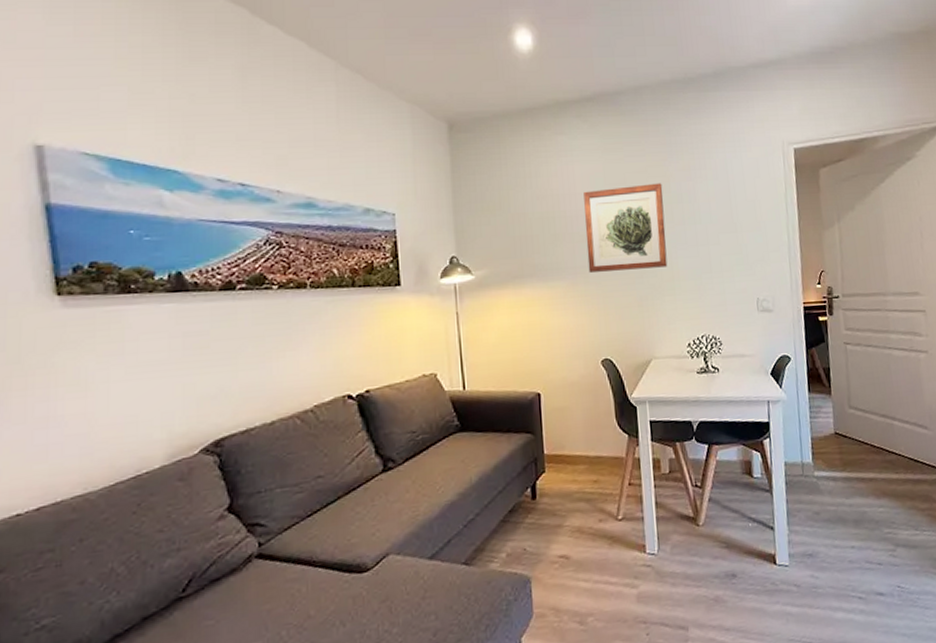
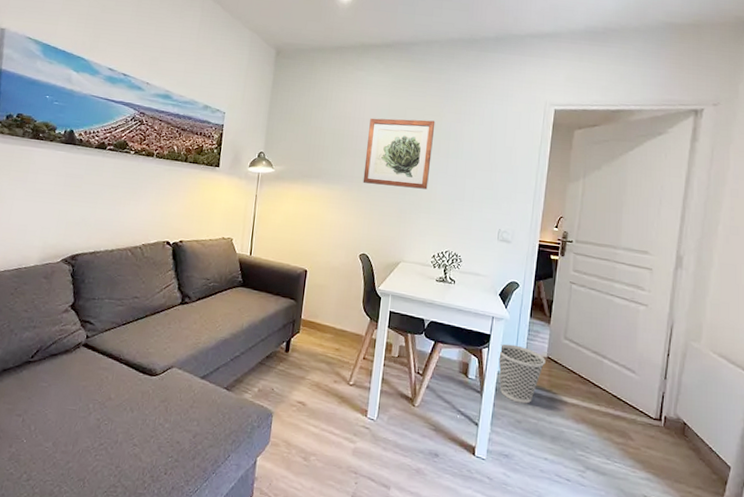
wastebasket: none [781,427,834,493] -> present [498,343,546,404]

